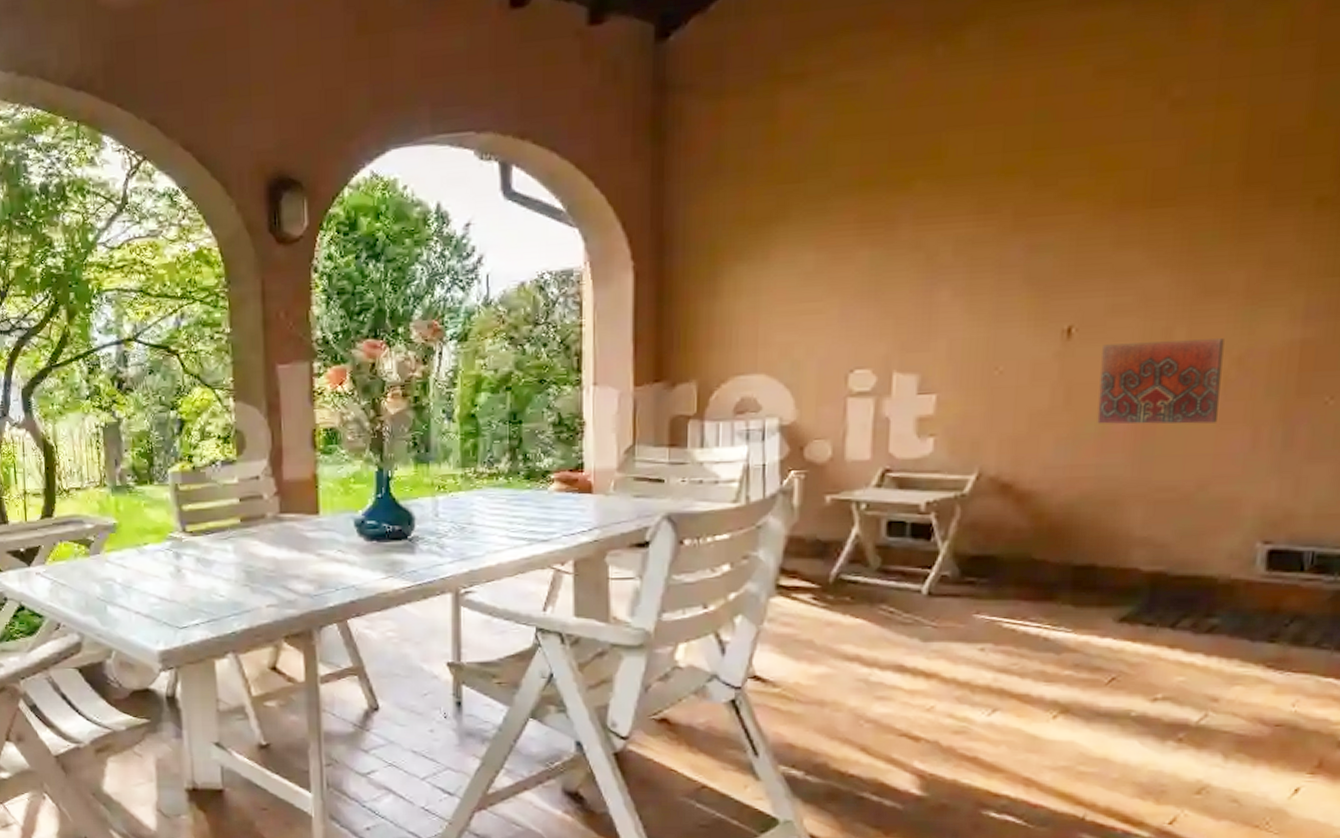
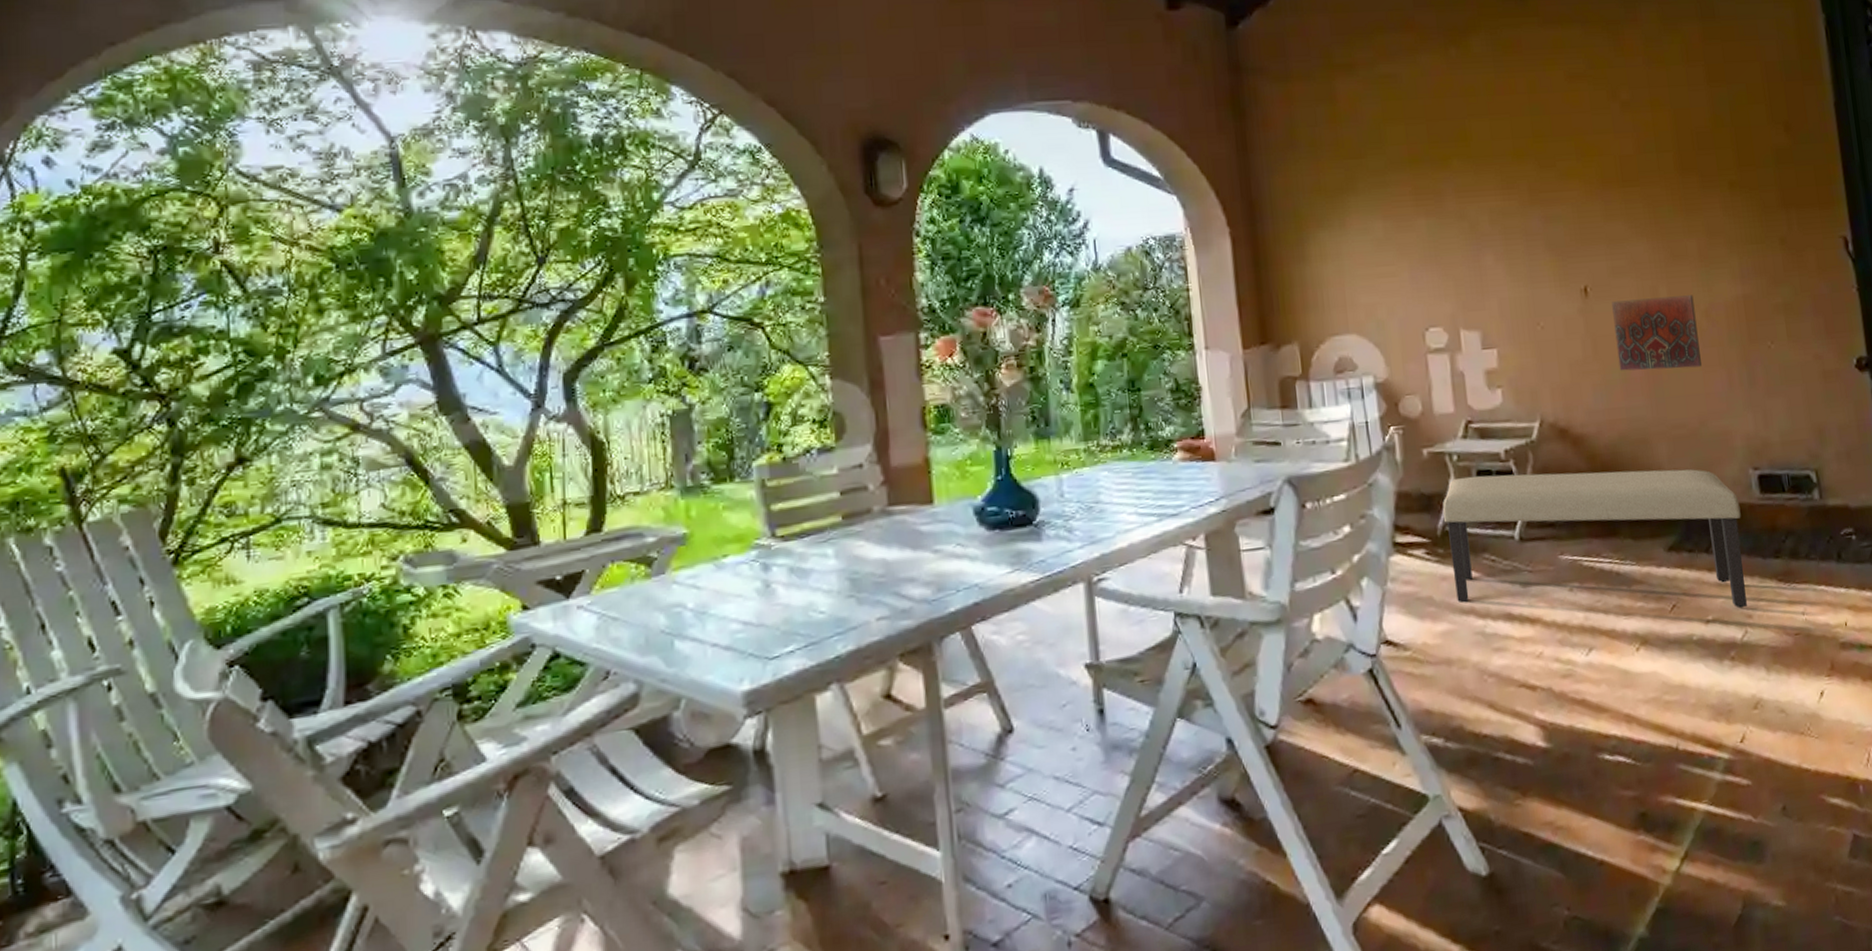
bench: none [838,526,1233,690] -> present [1442,469,1747,609]

